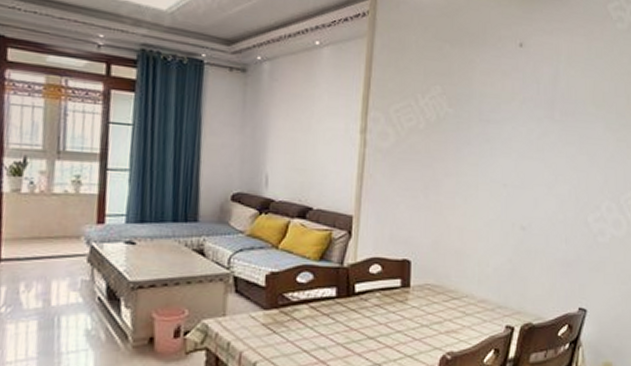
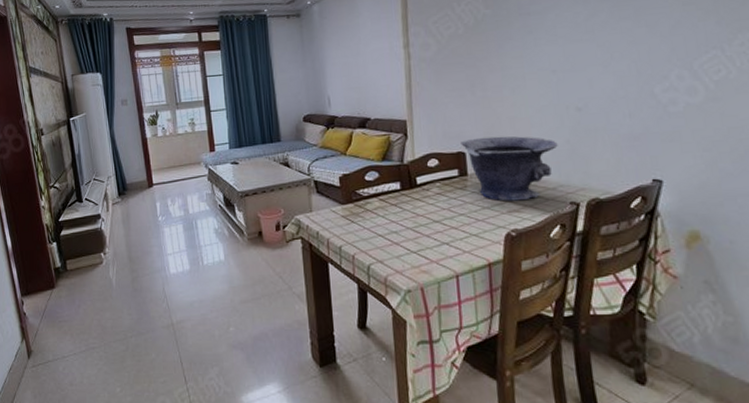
decorative bowl: none [407,246,501,320] -> present [460,136,558,201]

